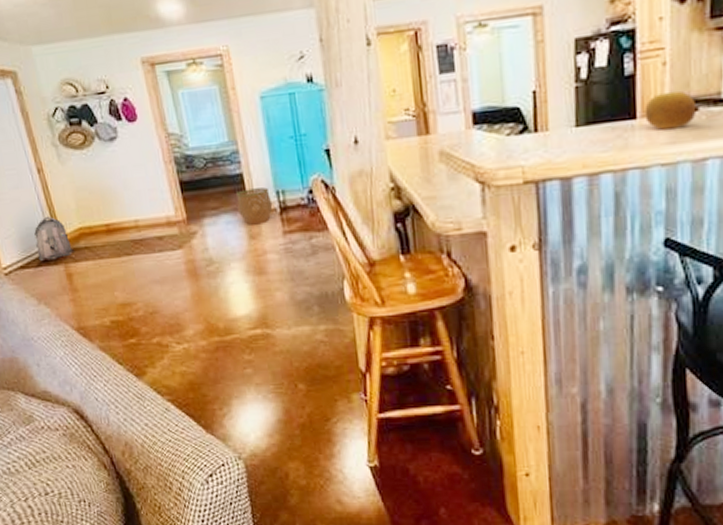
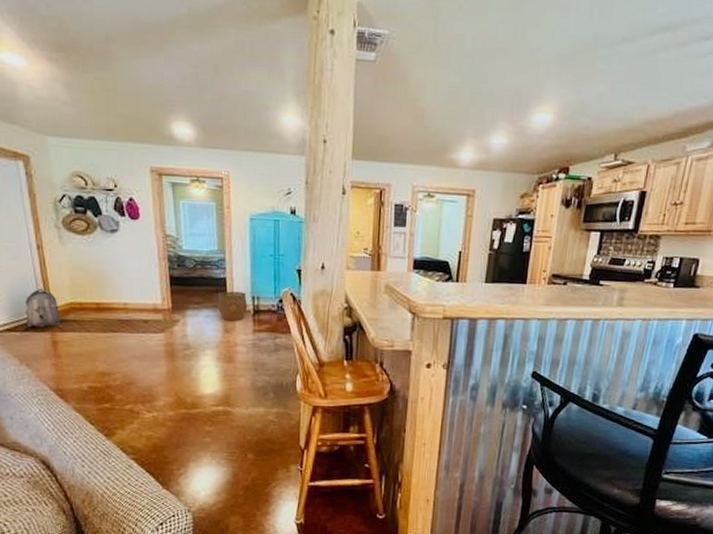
fruit: present [644,90,697,130] -> none [532,268,567,295]

